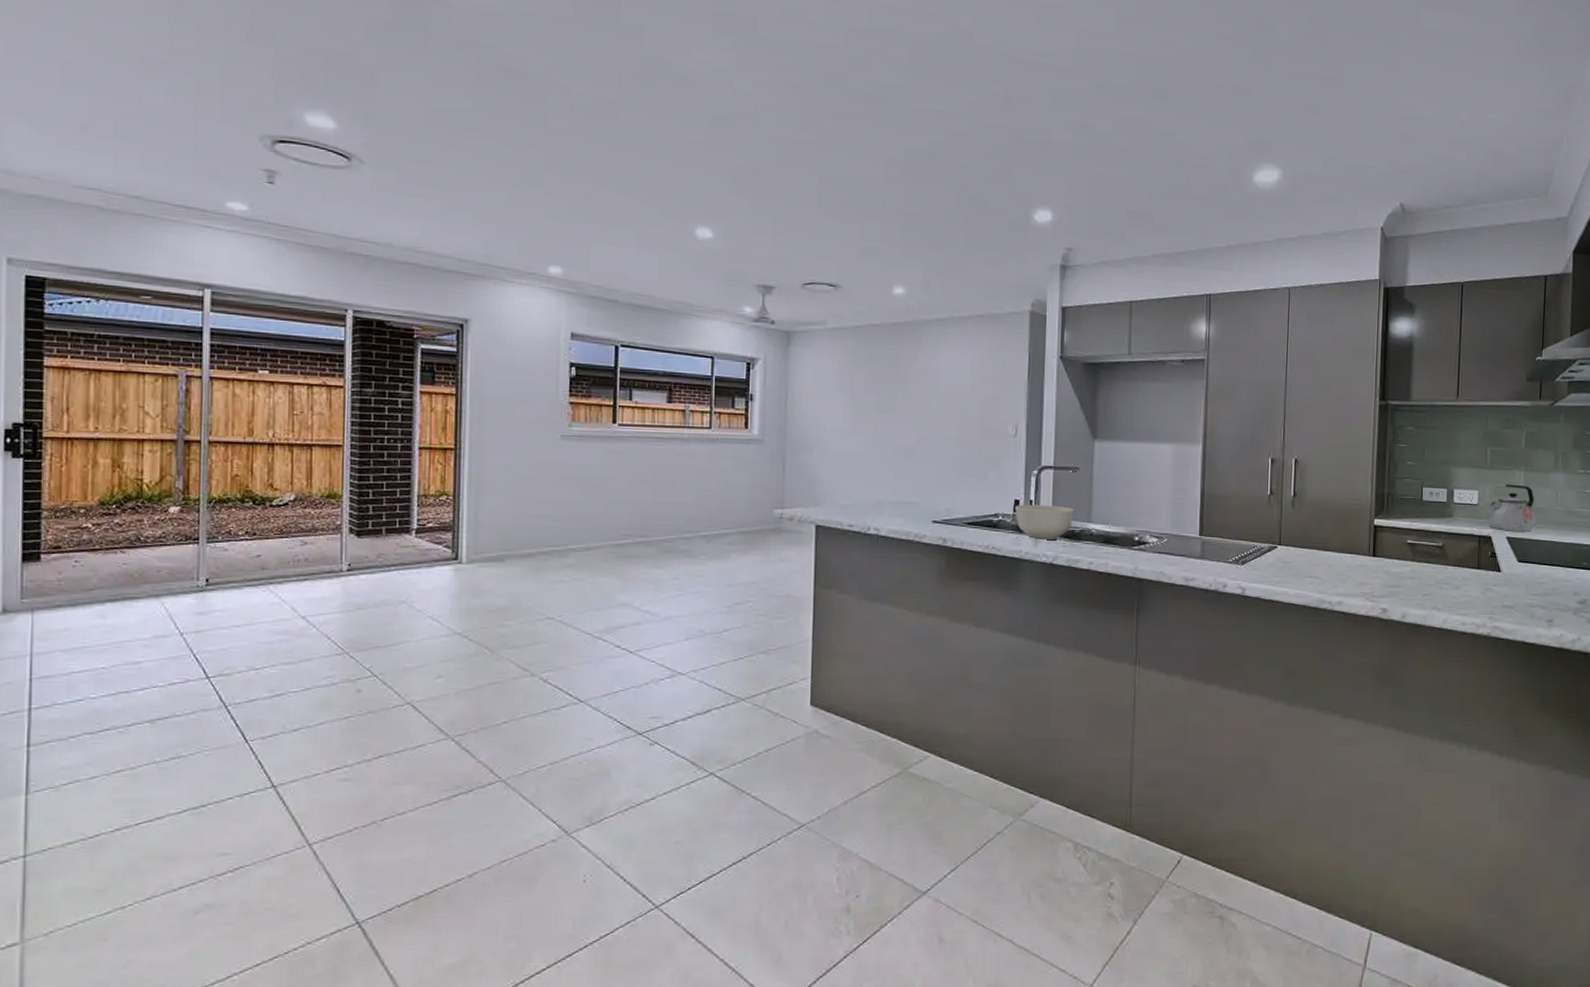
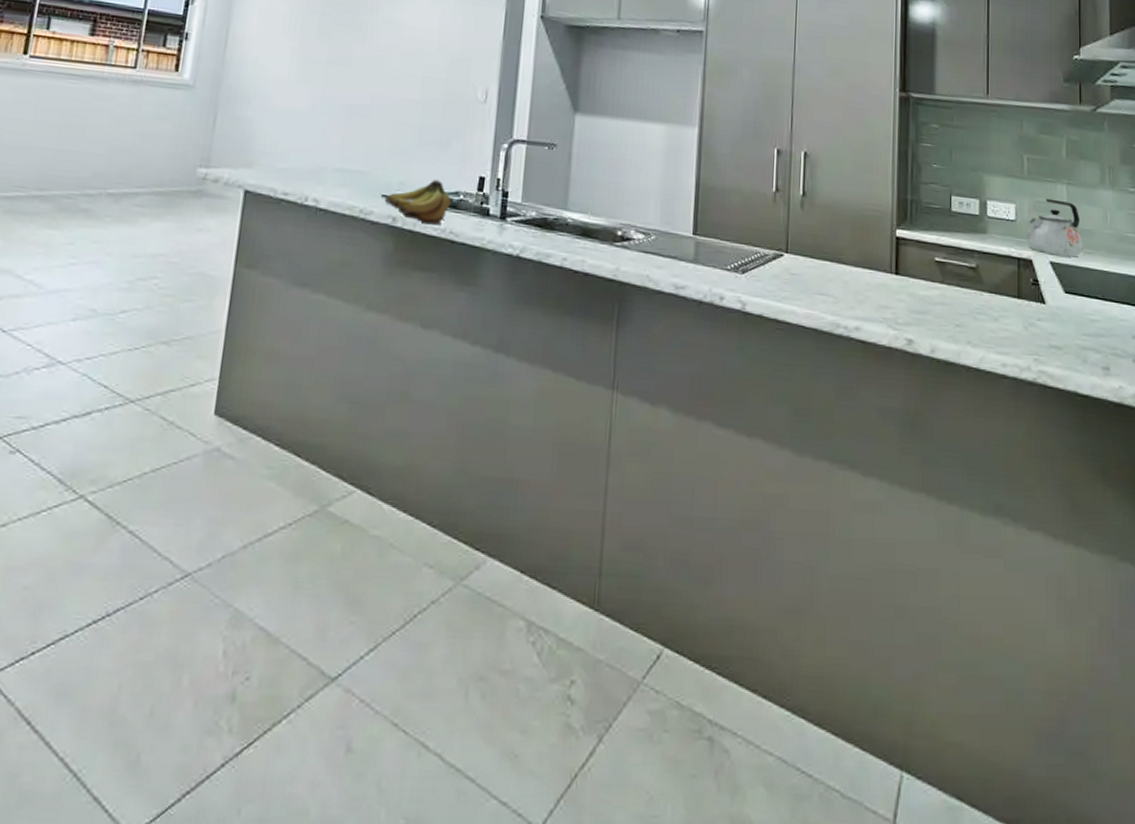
fruit: none [935,505,992,543] -> present [384,179,451,225]
bowl: present [1015,504,1074,541] -> none [479,183,548,229]

